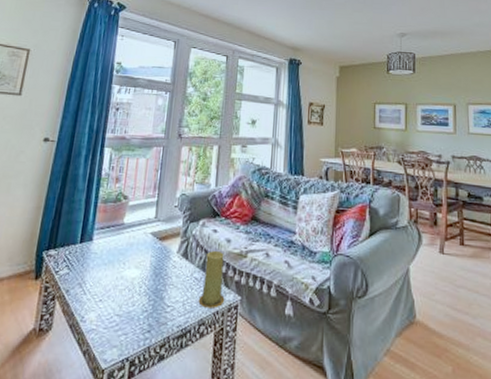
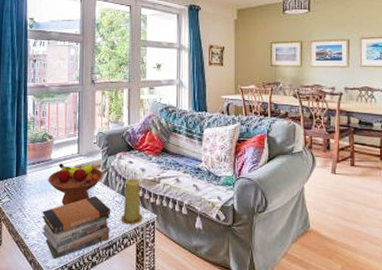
book stack: none [103,270,187,351] -> present [42,196,110,260]
fruit bowl: none [117,229,183,282] -> present [48,163,104,206]

